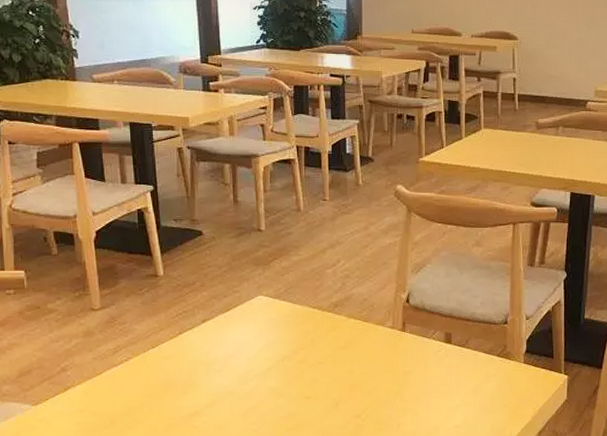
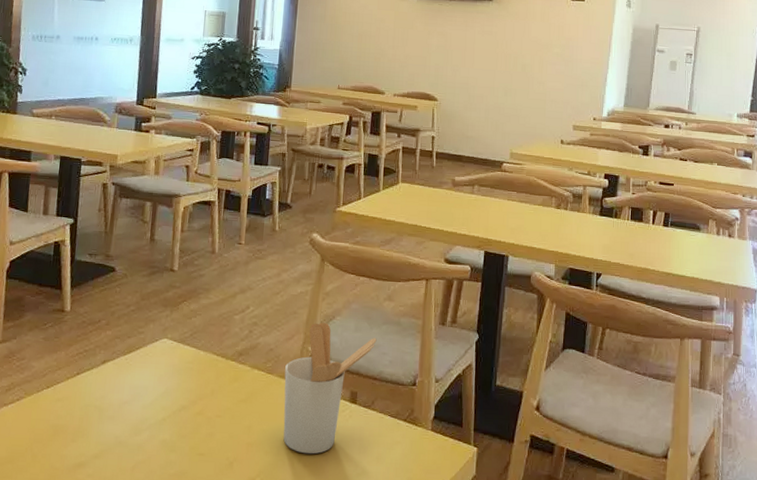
utensil holder: none [380,270,467,391] -> present [283,322,377,454]

